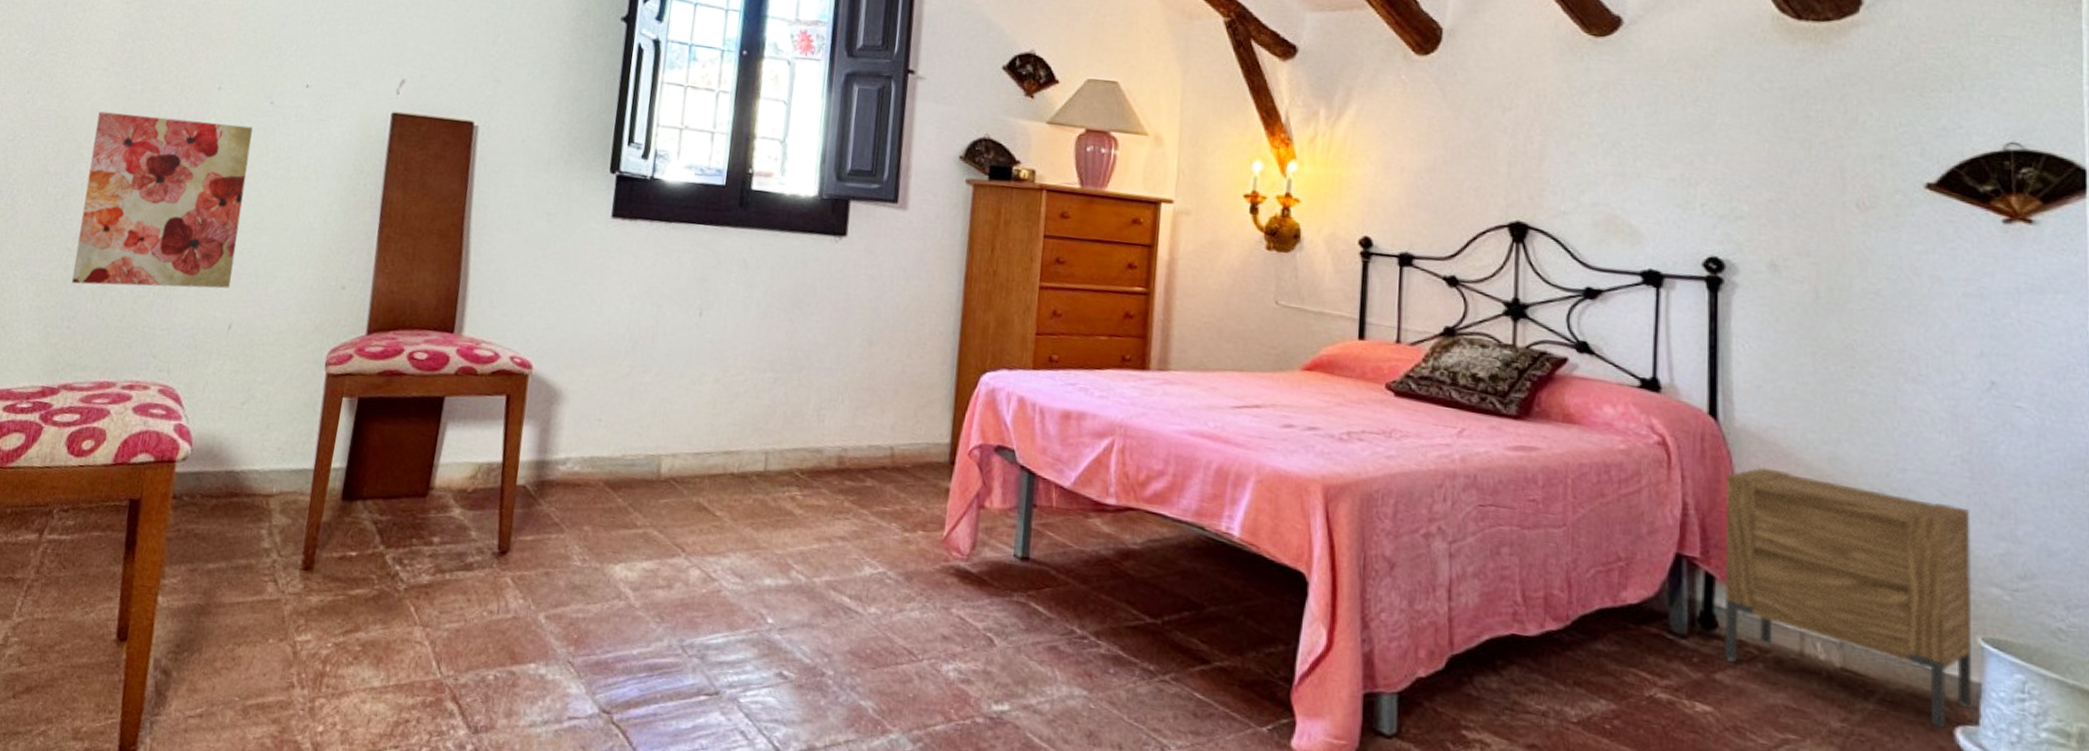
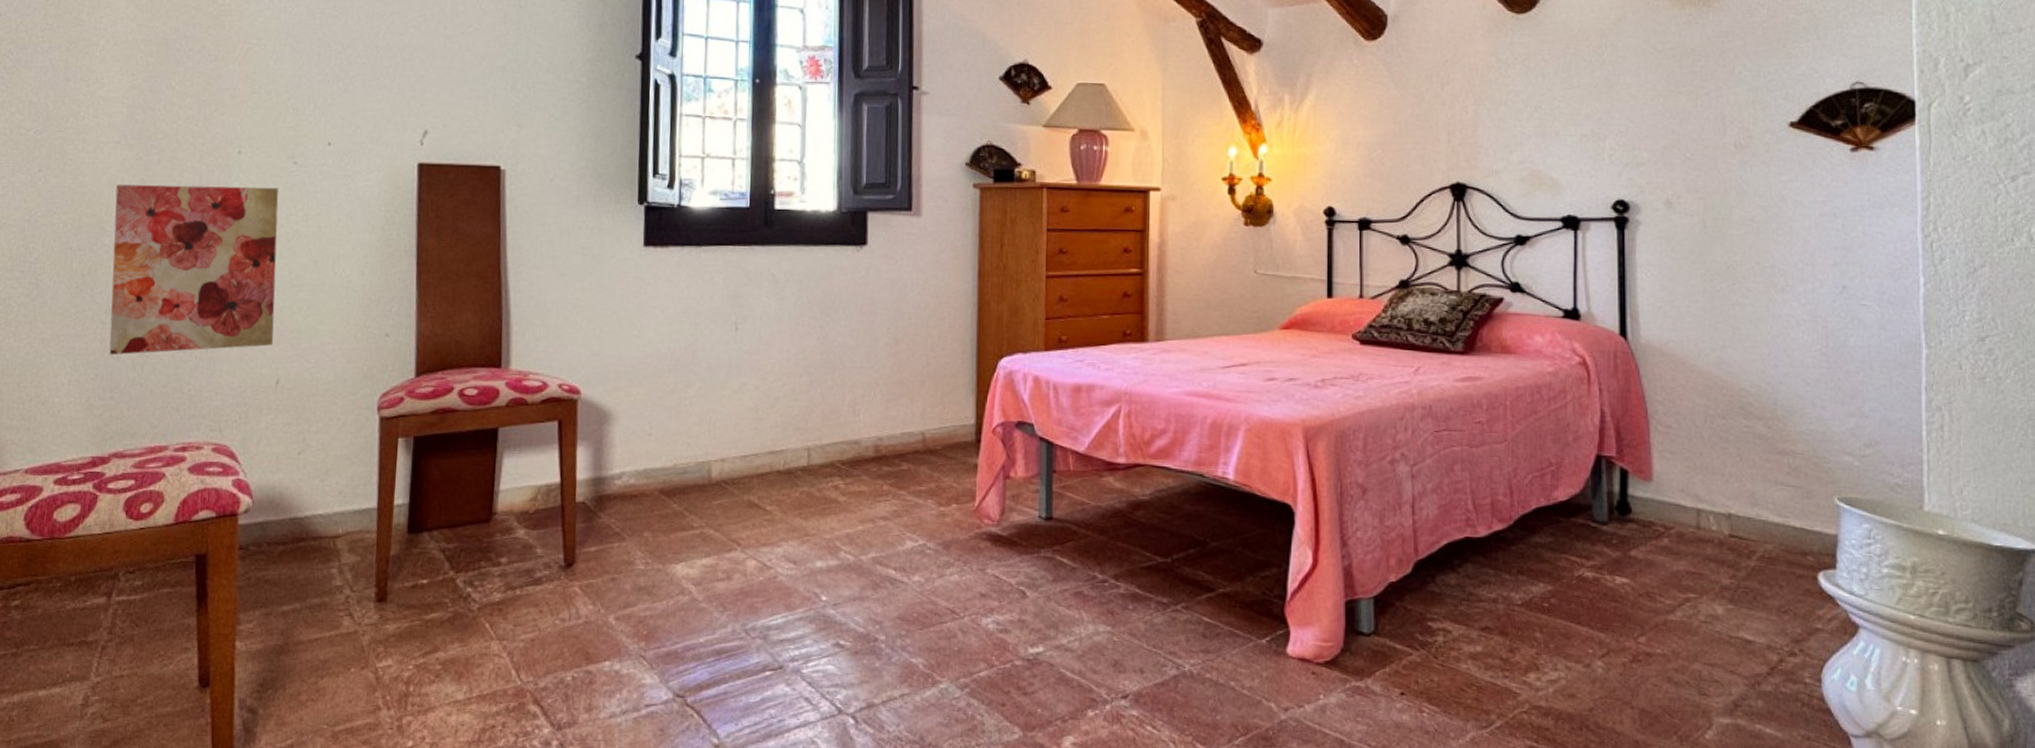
nightstand: present [1723,467,1973,729] -> none [1634,375,1831,575]

